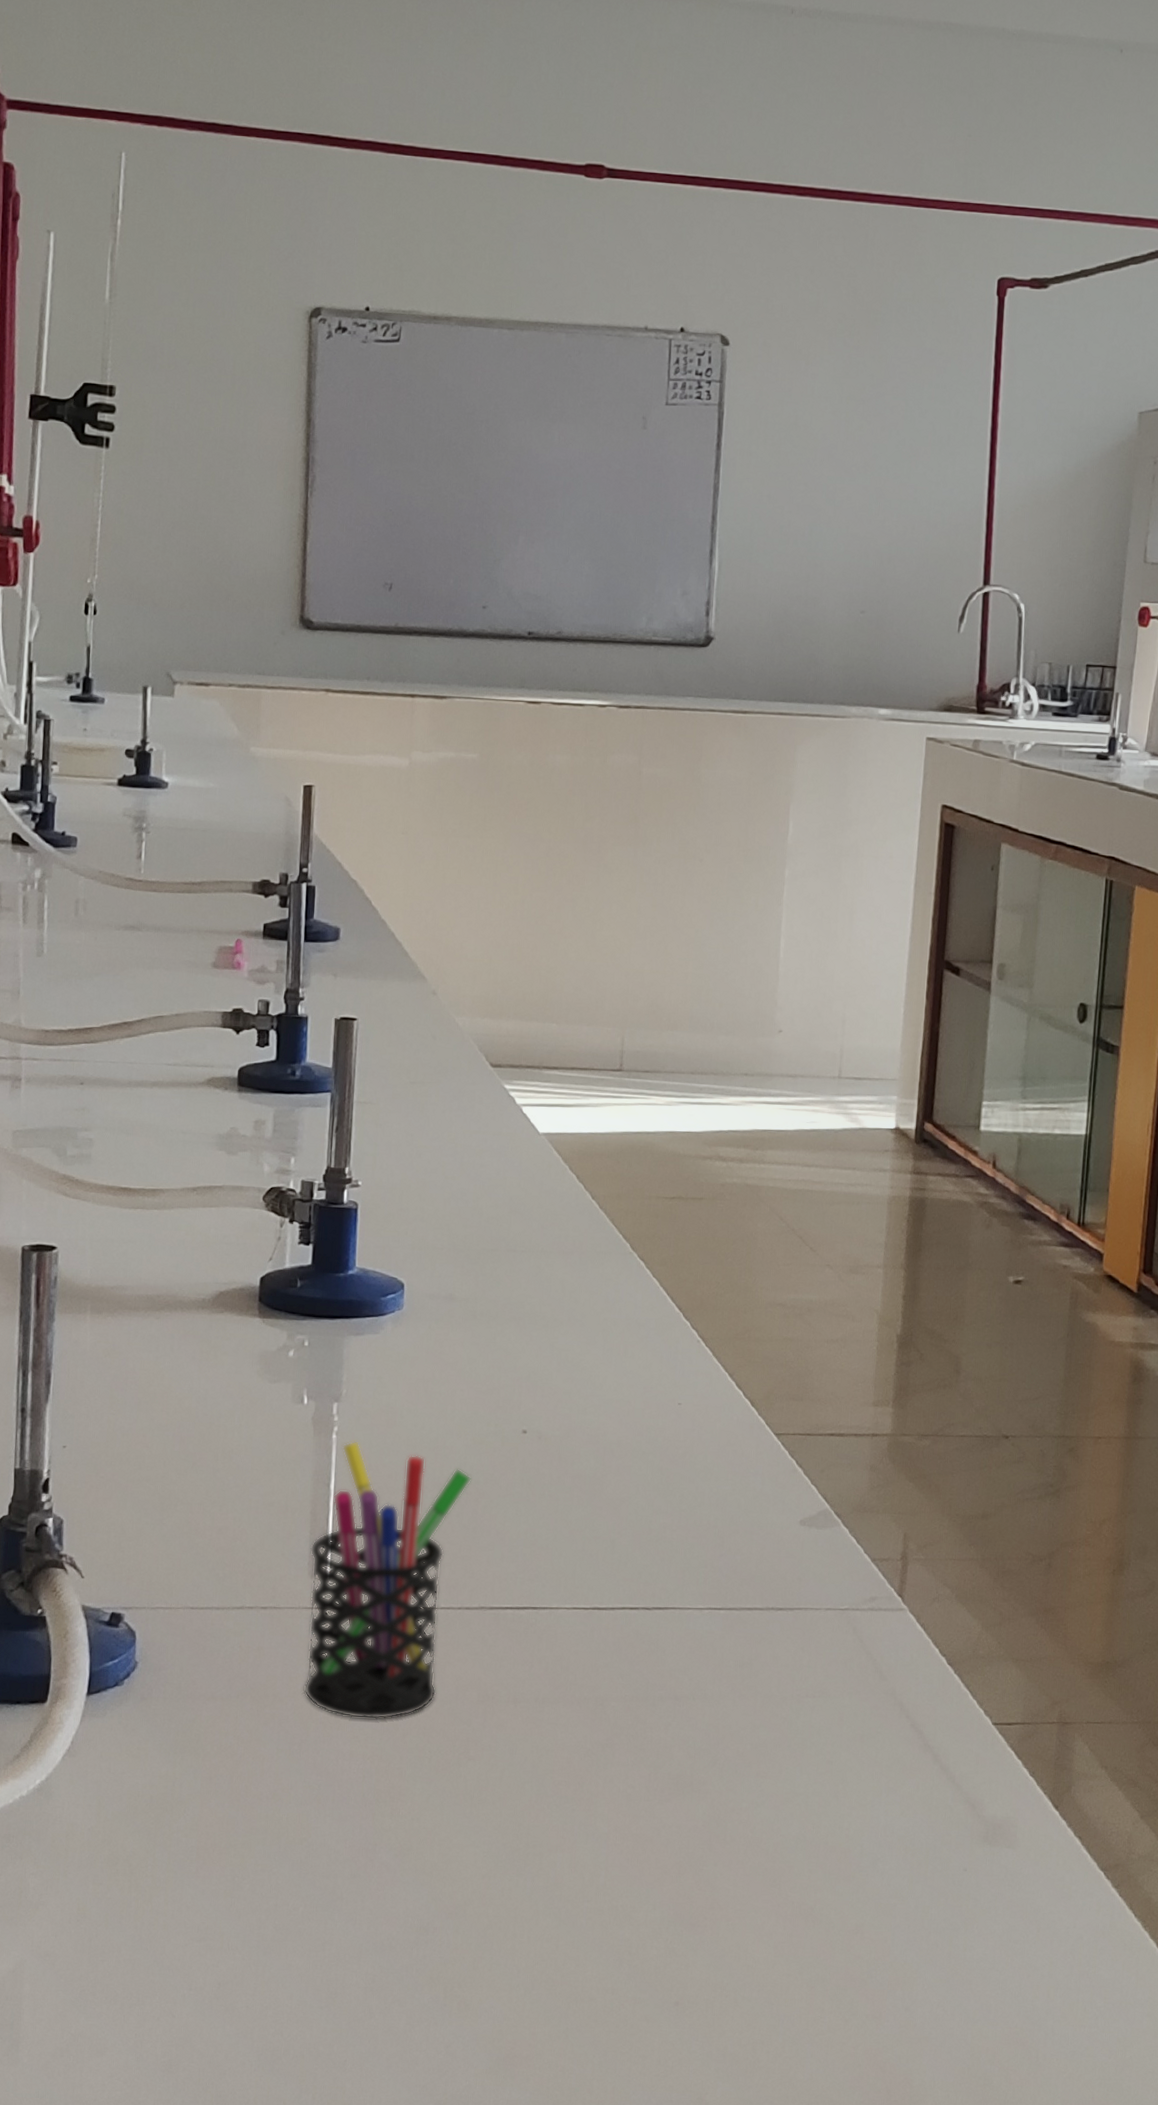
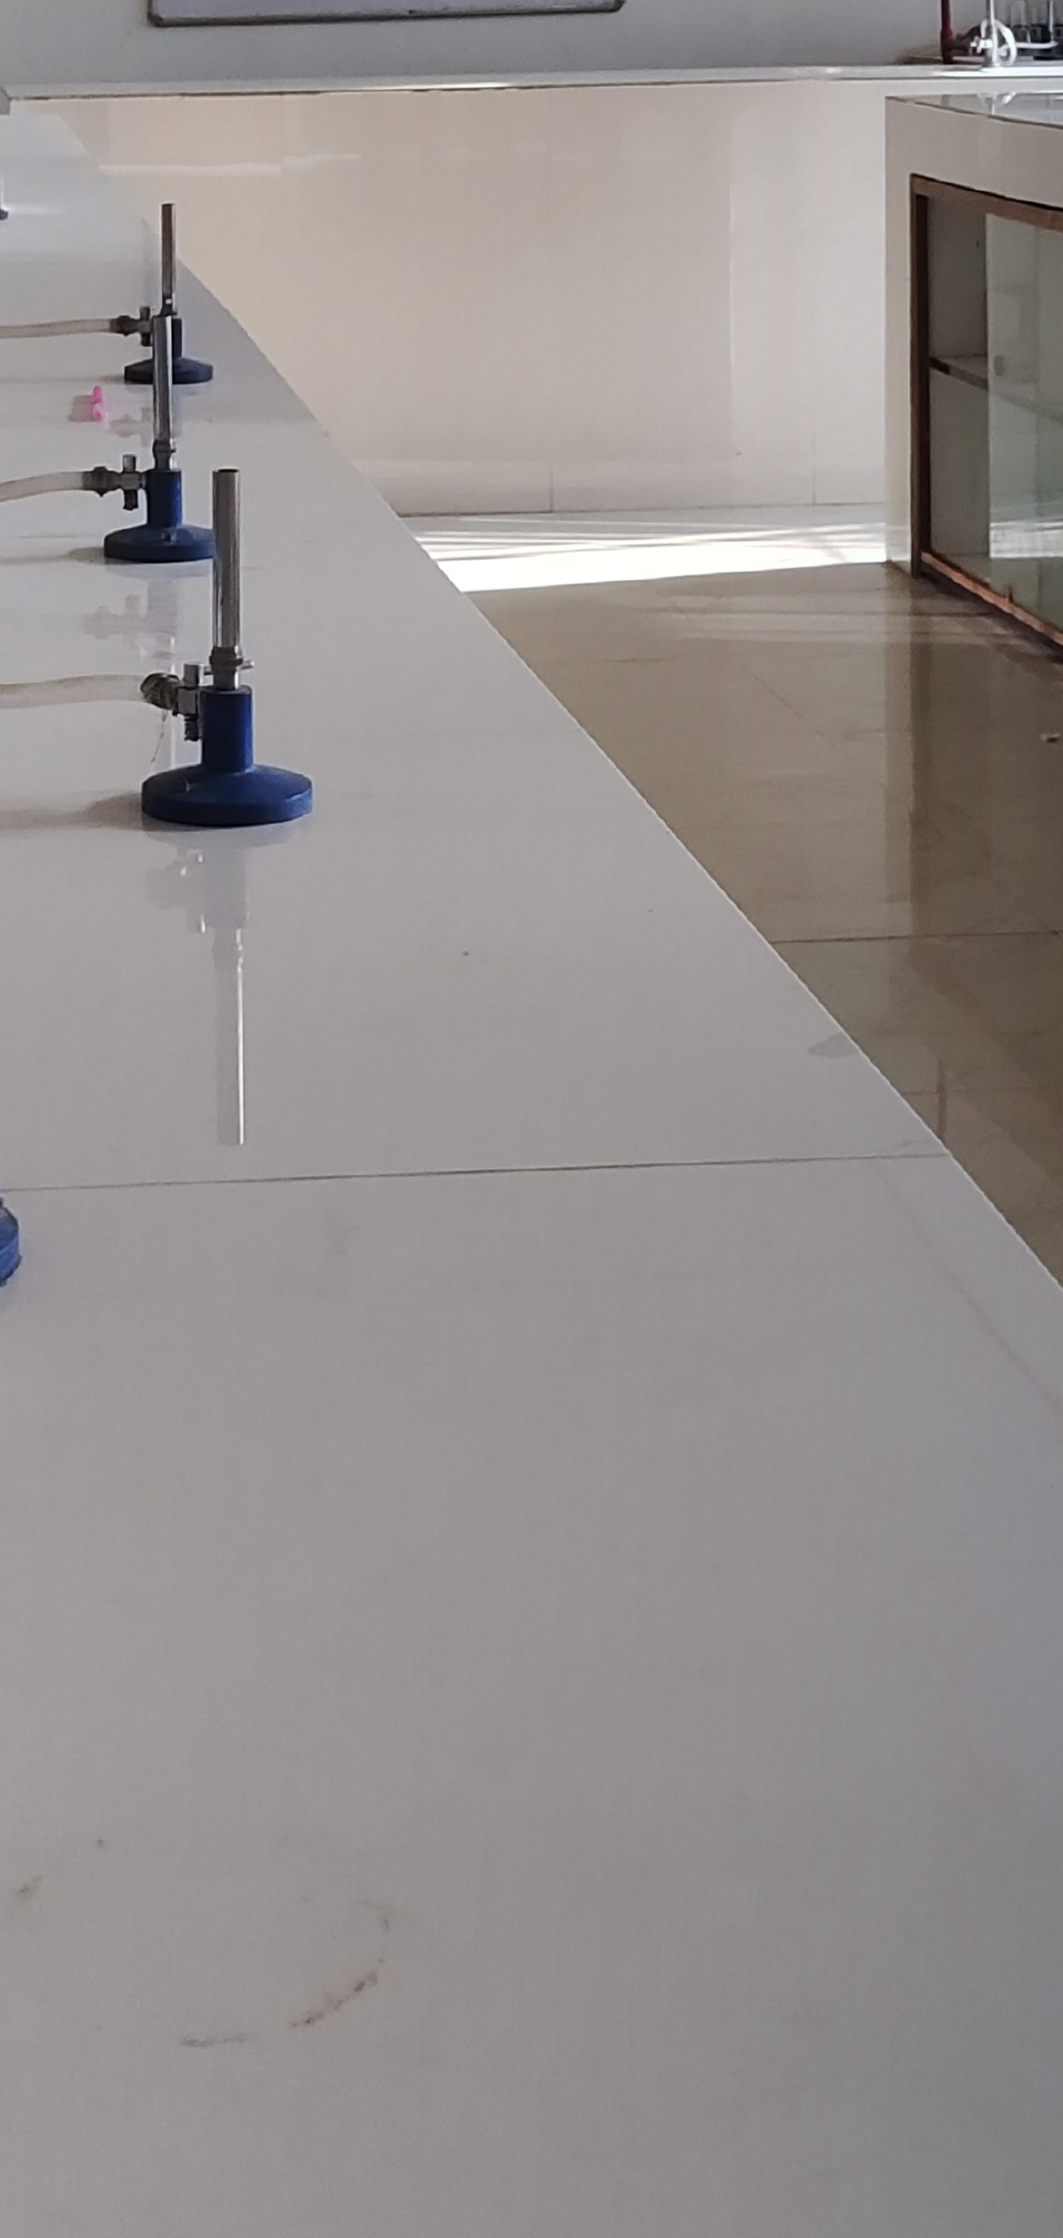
pen holder: present [303,1441,472,1720] -> none [219,974,407,1318]

